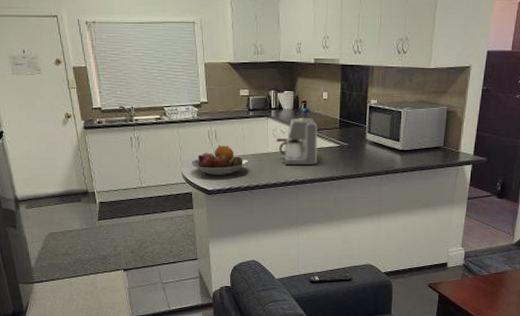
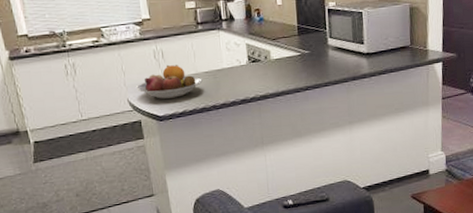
coffee maker: present [276,118,318,166] -> none [230,27,278,81]

